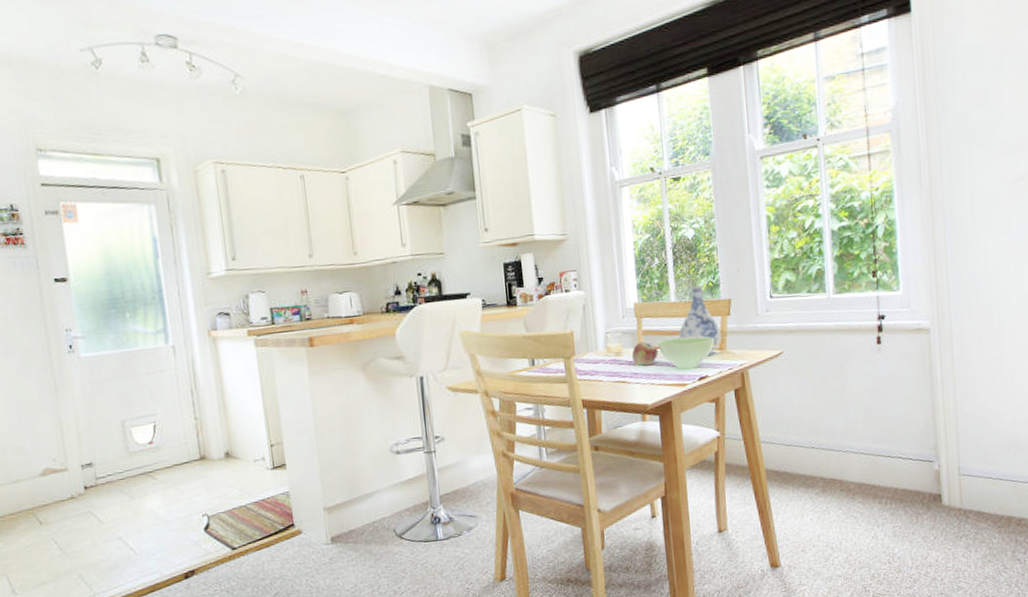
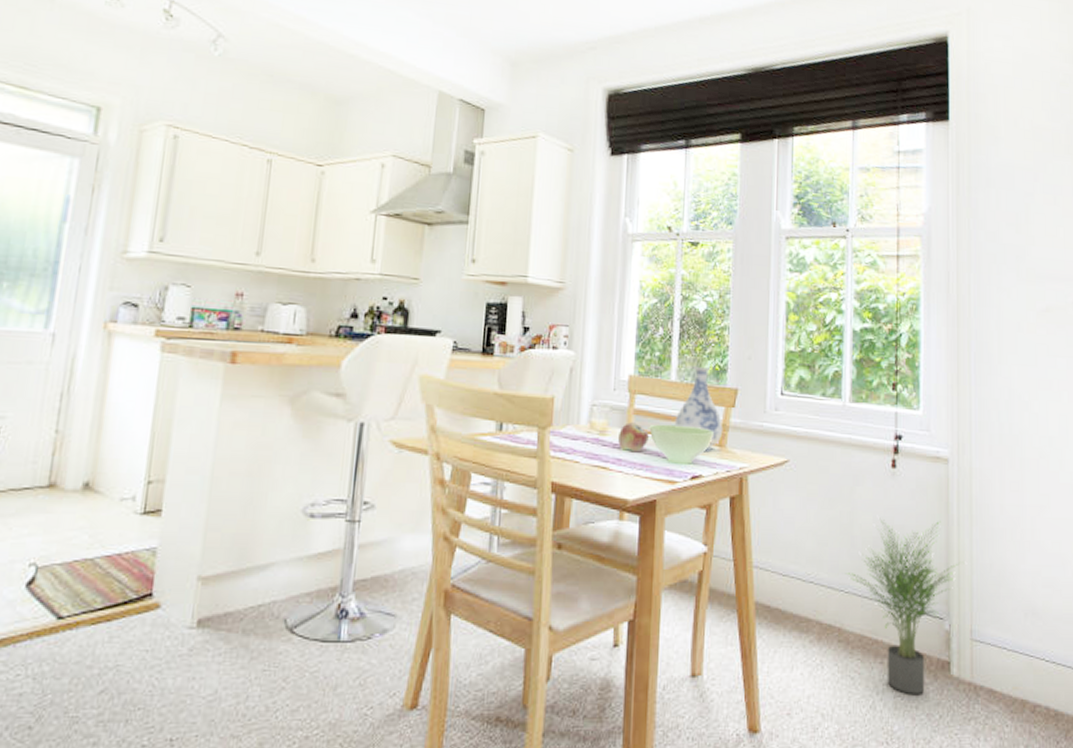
potted plant: none [843,382,945,524] -> present [846,518,960,696]

